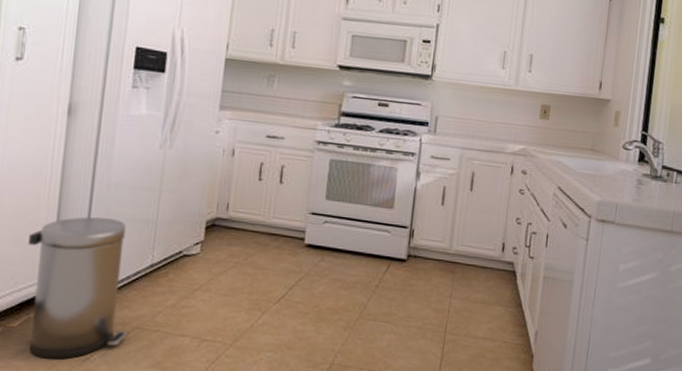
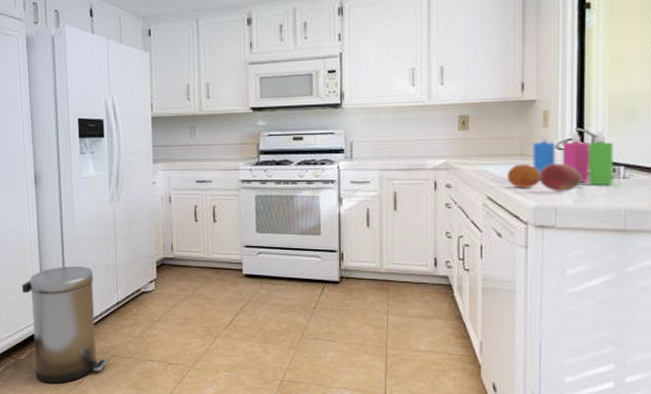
fruit: none [577,158,608,183] -> present [506,163,541,188]
soap dispenser: none [601,131,671,188] -> present [532,131,614,185]
fruit: none [604,161,642,191] -> present [538,162,582,193]

